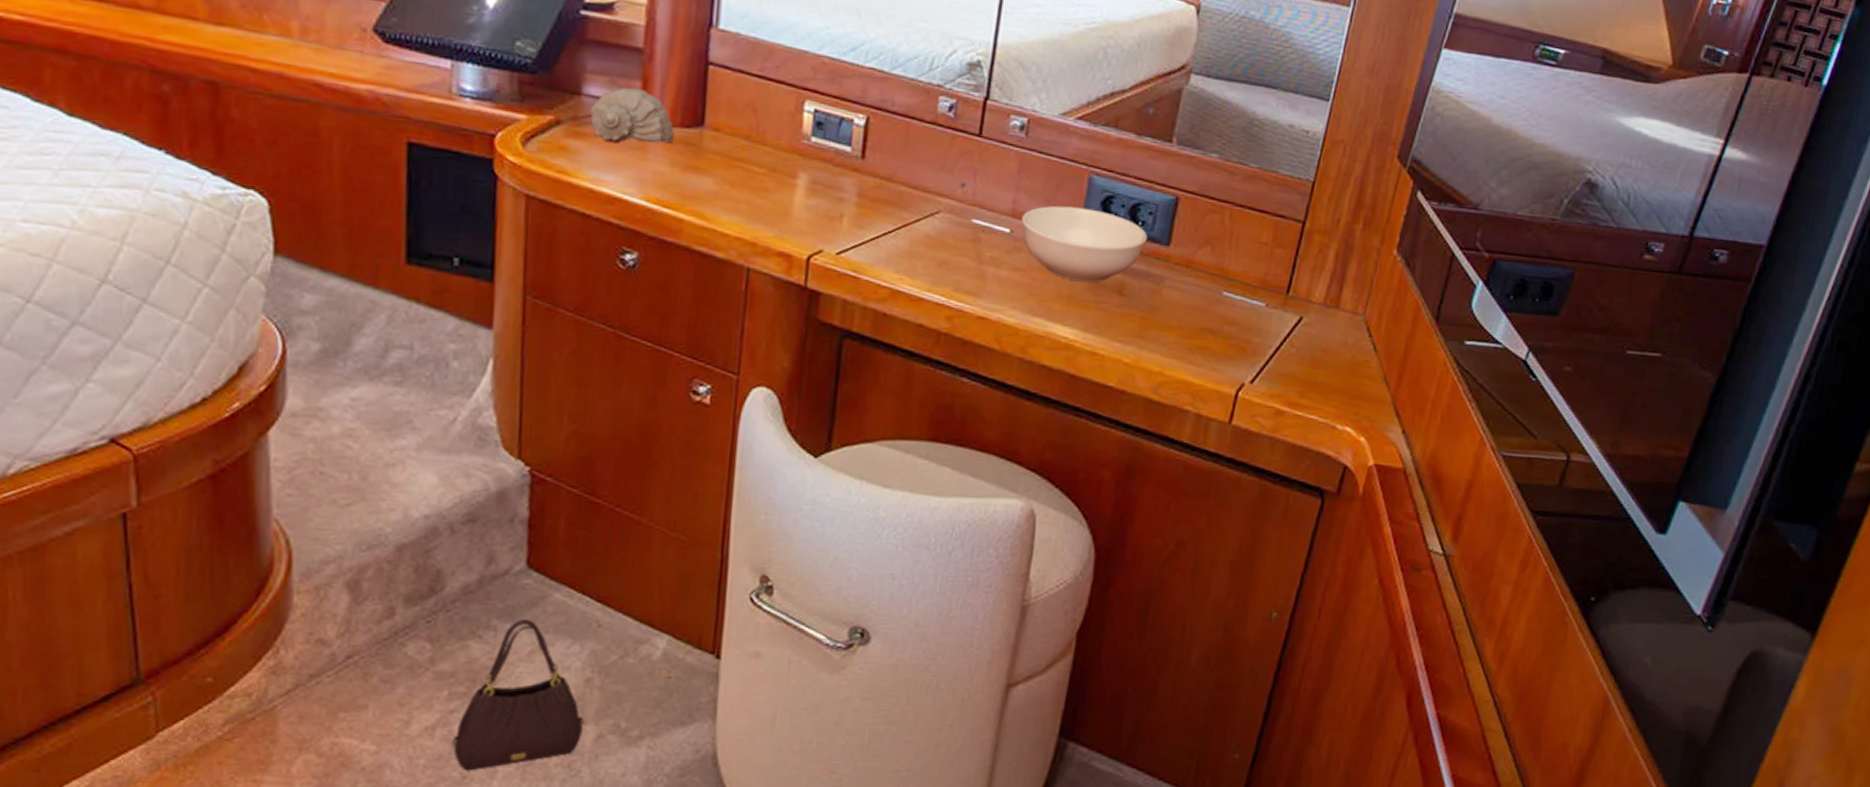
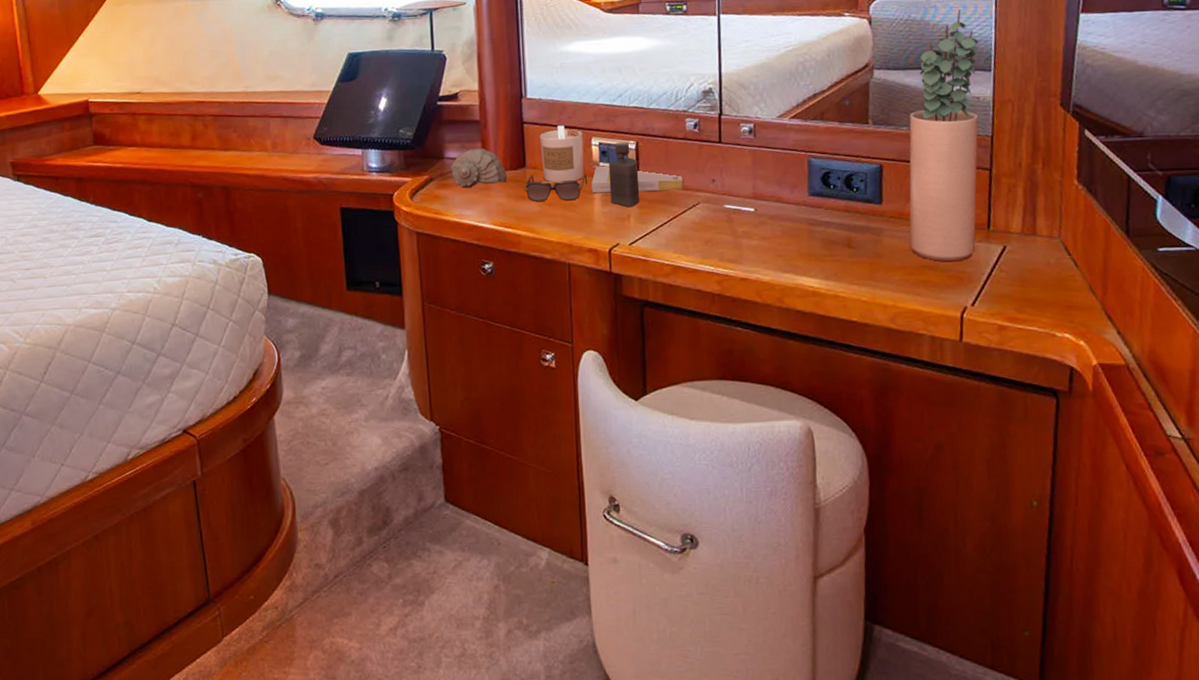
handbag: present [452,619,584,771] -> none [409,541,497,662]
sunglasses: none [696,138,791,184] -> present [523,173,588,201]
candle: none [727,75,794,158] -> present [539,125,585,182]
book: none [795,141,922,192] -> present [591,166,683,194]
perfume bottle: none [819,112,865,204] -> present [608,142,639,208]
bowl: present [1021,205,1148,283] -> none [762,184,863,242]
vase: none [1192,15,1323,329] -> present [909,9,979,262]

